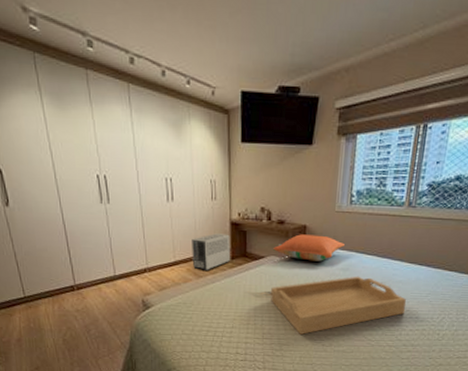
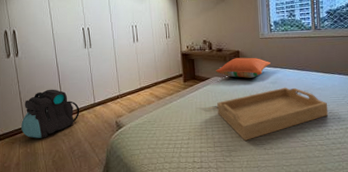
backpack: none [20,253,96,312] -> present [21,89,80,138]
air purifier: present [192,233,230,272] -> none [153,63,183,94]

